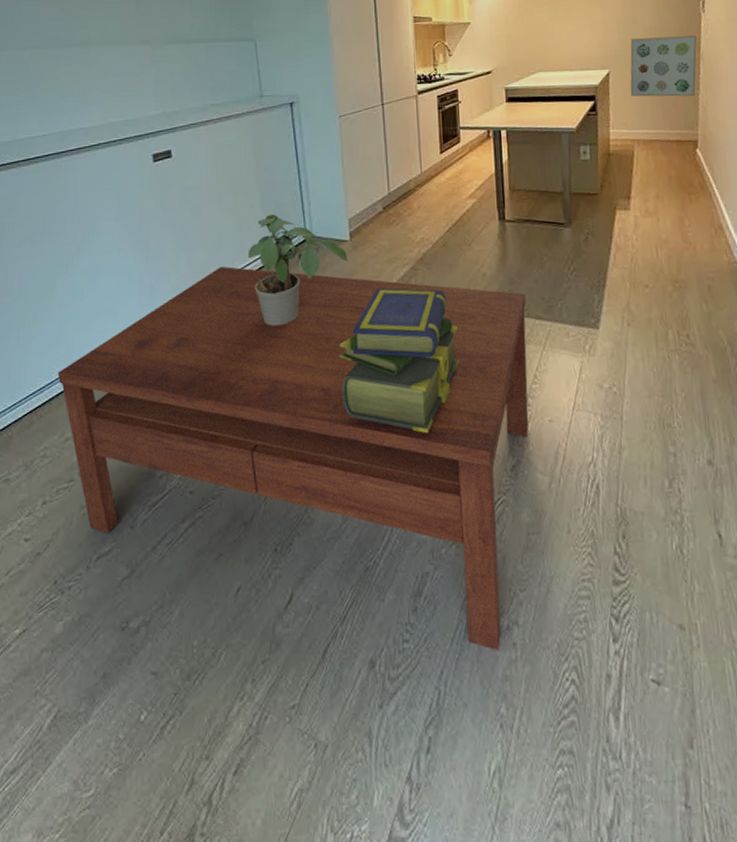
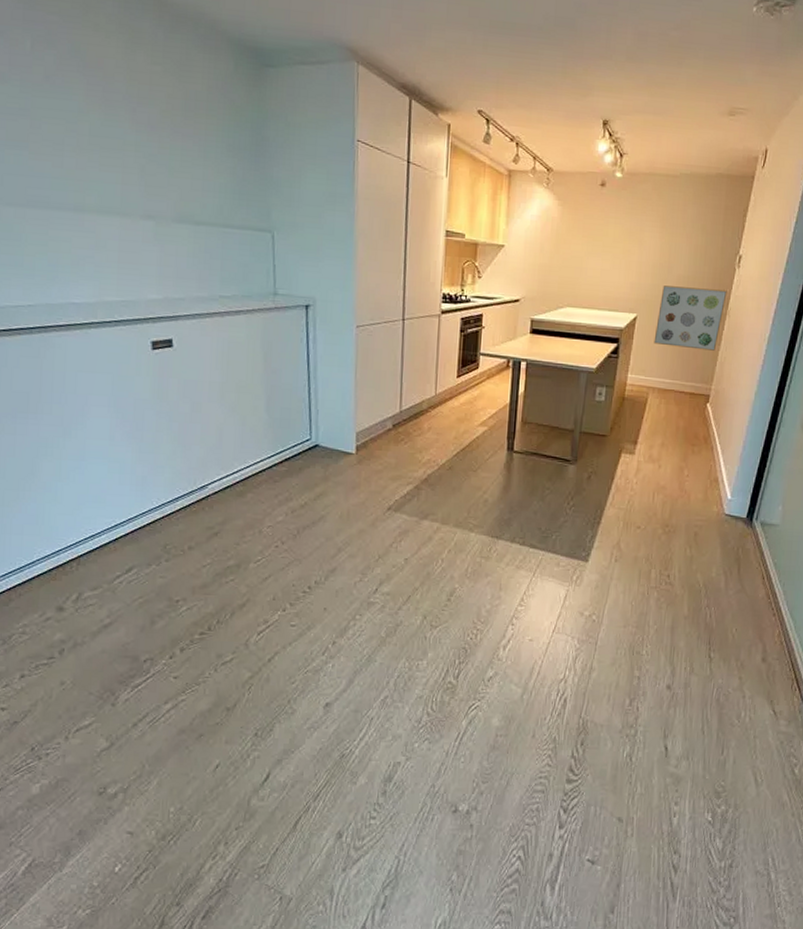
coffee table: present [57,266,529,650] -> none [39,466,524,830]
potted plant: present [248,214,348,326] -> none [248,419,352,530]
stack of books: present [339,288,459,433] -> none [333,504,455,641]

